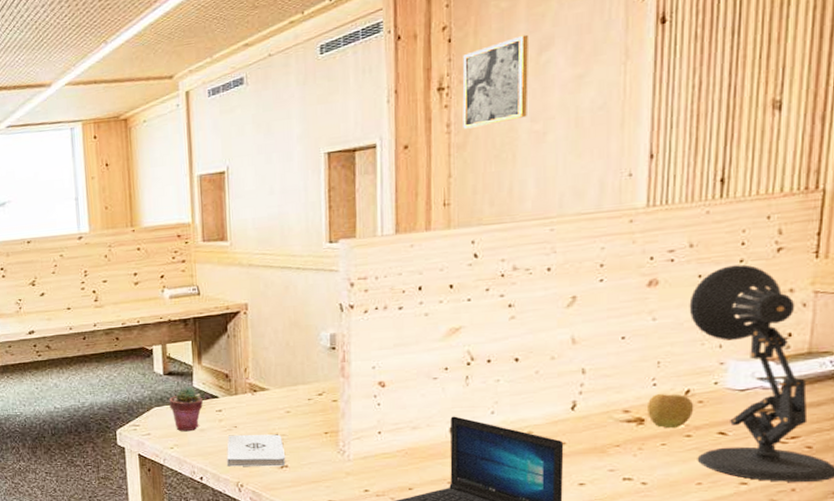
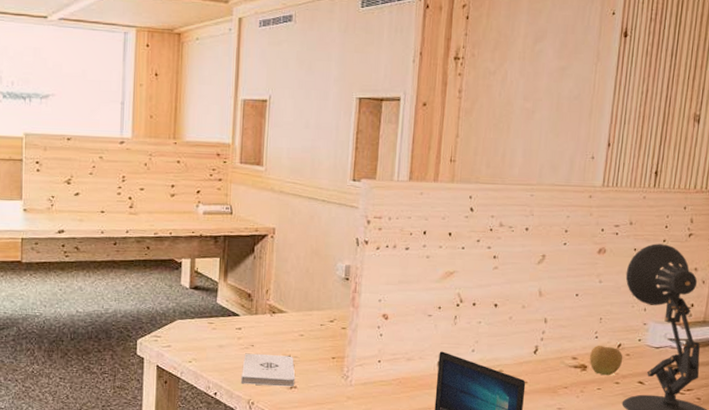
potted succulent: present [169,386,203,431] -> none [192,301,224,346]
wall art: present [462,34,528,129] -> none [471,25,528,97]

